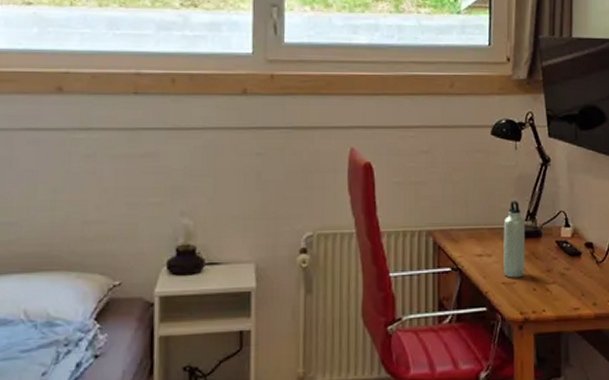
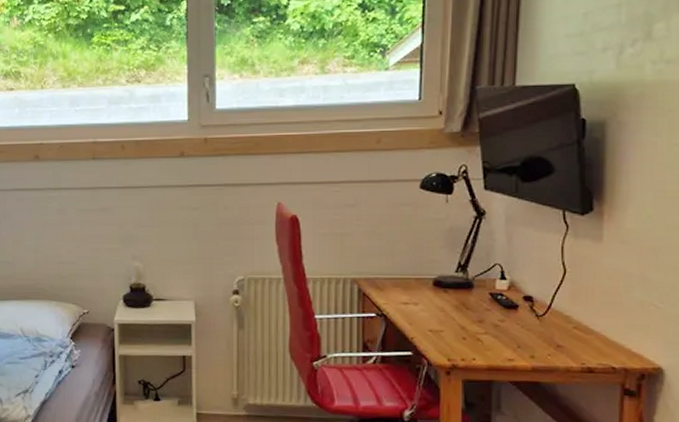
water bottle: present [502,201,526,278] -> none [429,253,456,327]

